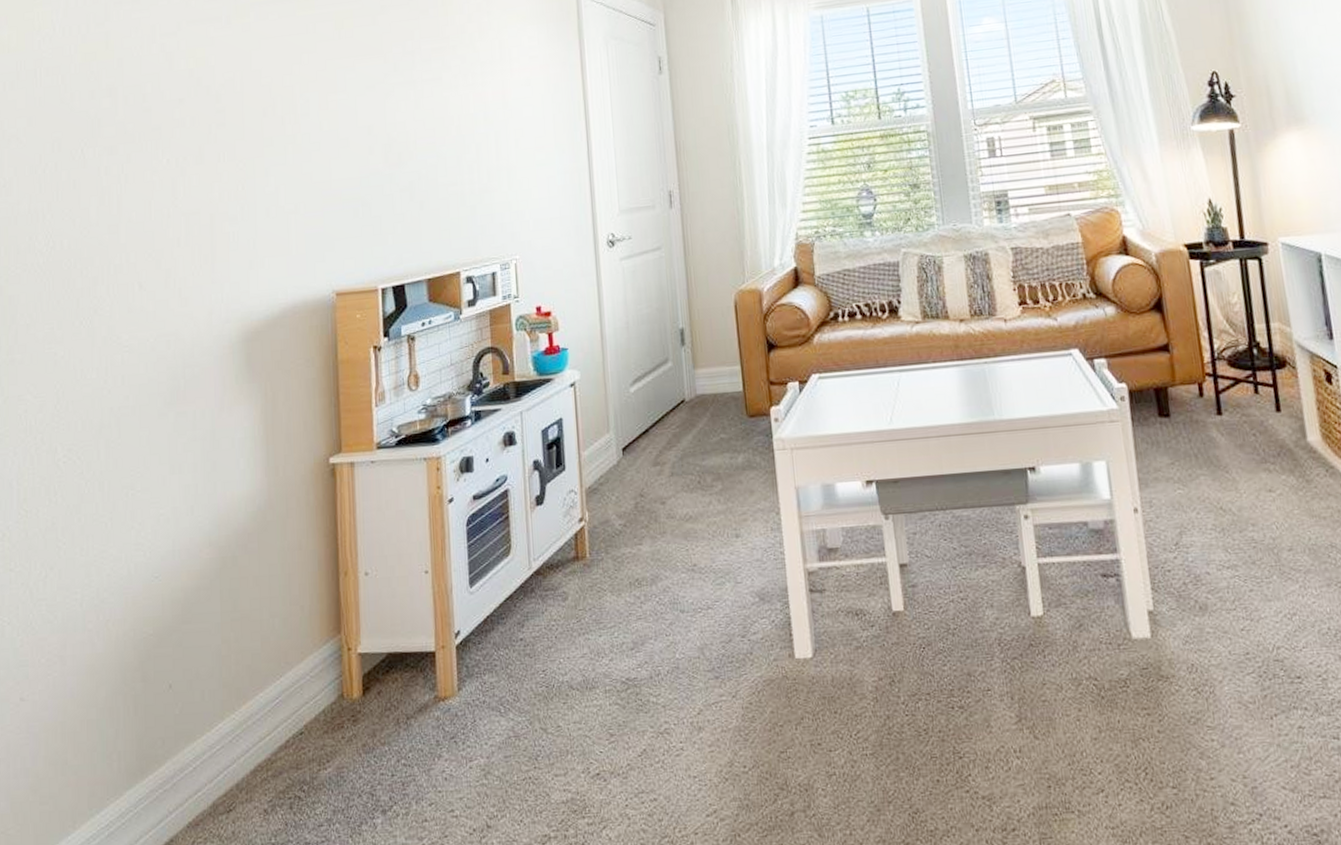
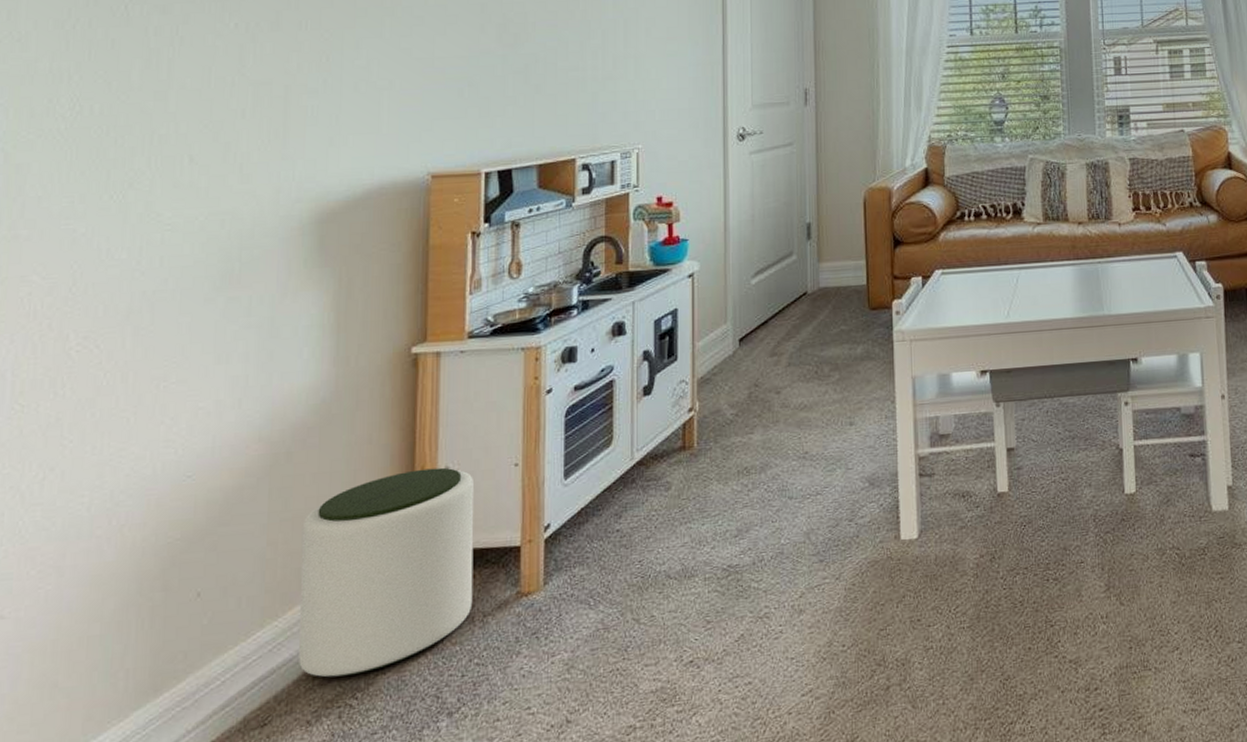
plant pot: none [249,573,397,770] -> present [299,467,475,677]

